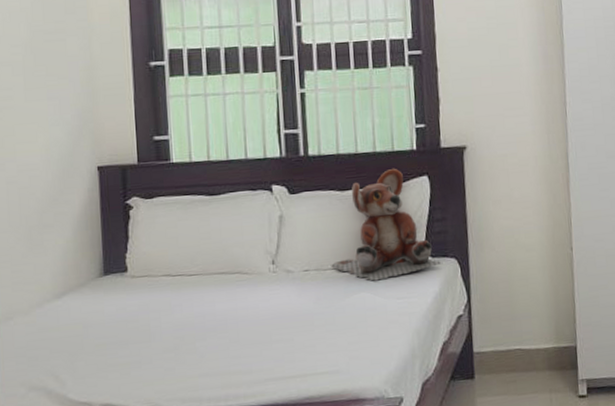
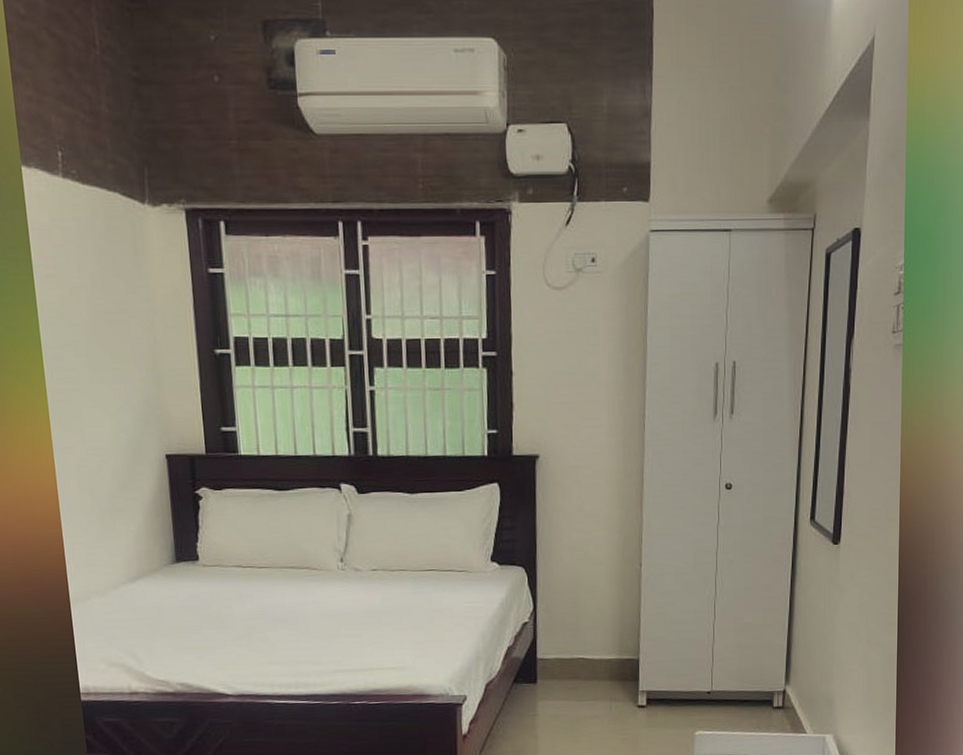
stuffed animal: present [331,168,443,281] -> none [399,473,511,584]

